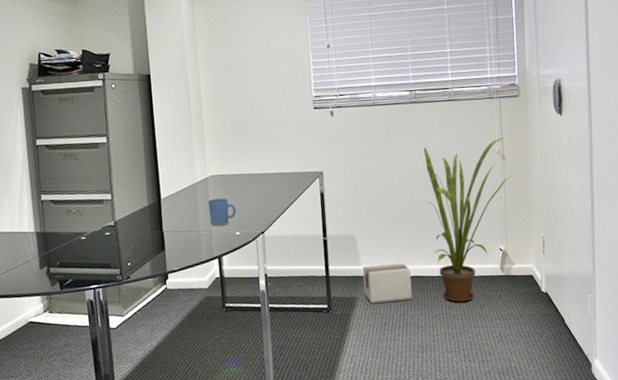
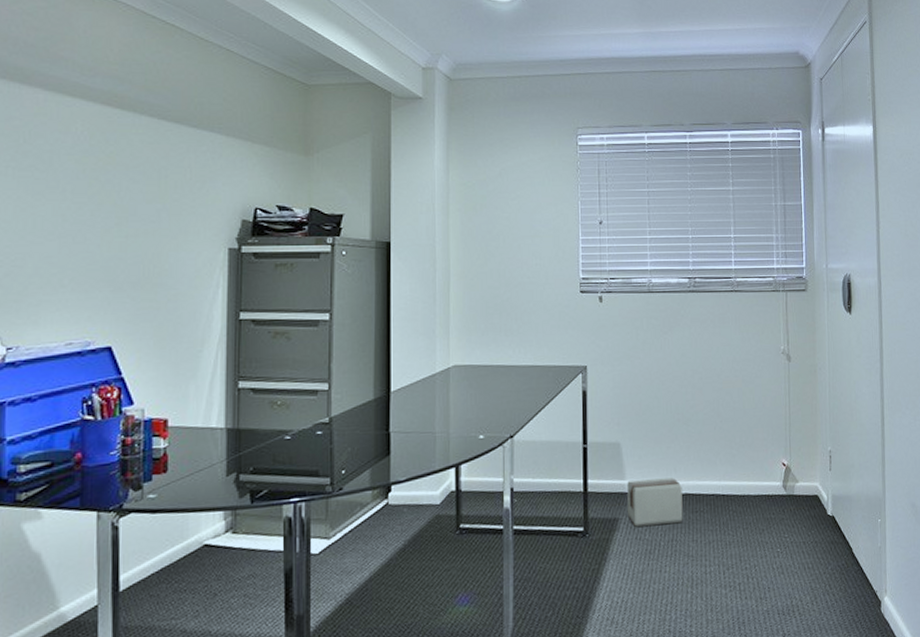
mug: present [207,198,236,226] -> none [448,393,481,427]
house plant: present [423,137,513,303] -> none [701,336,798,528]

